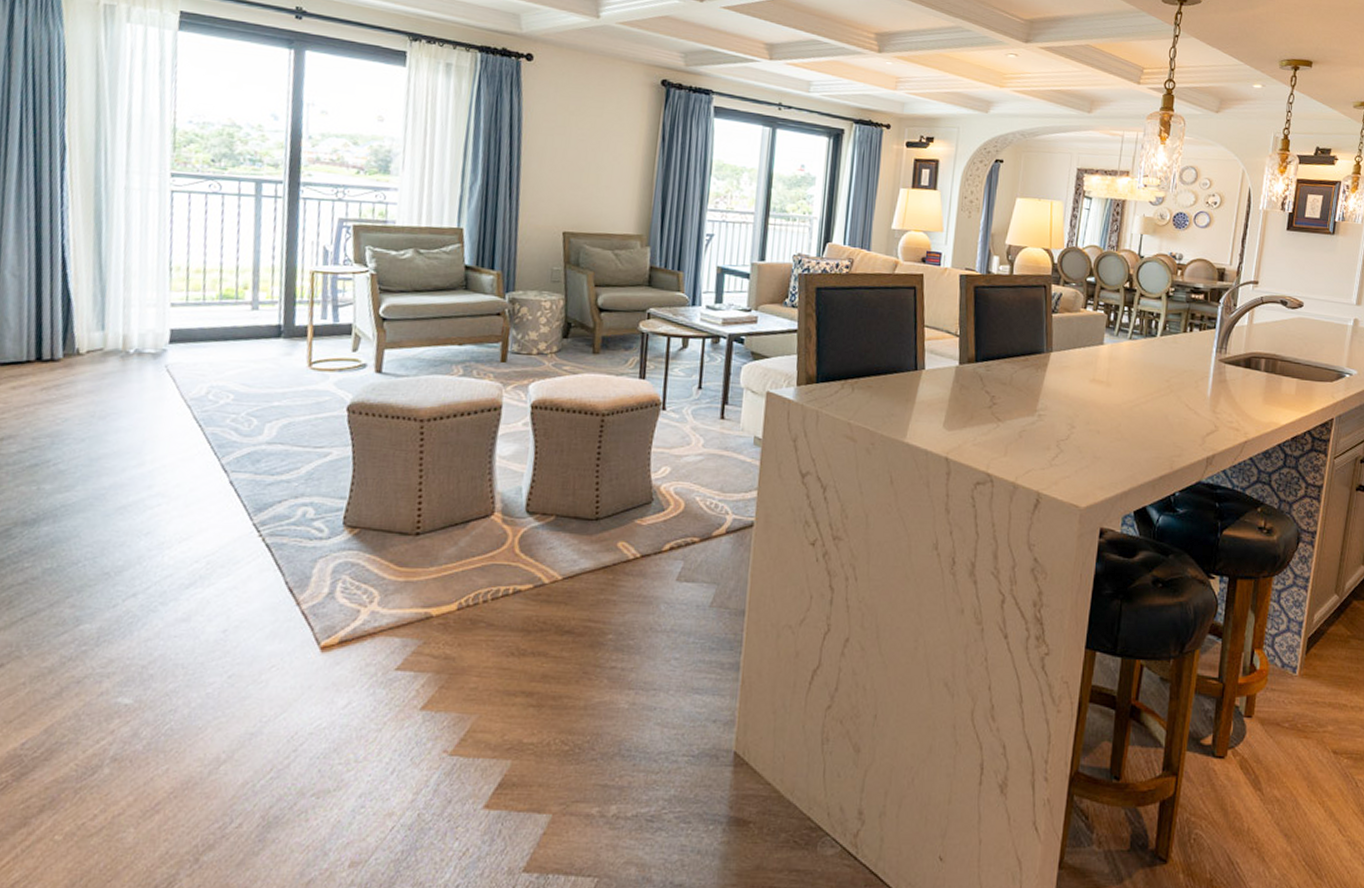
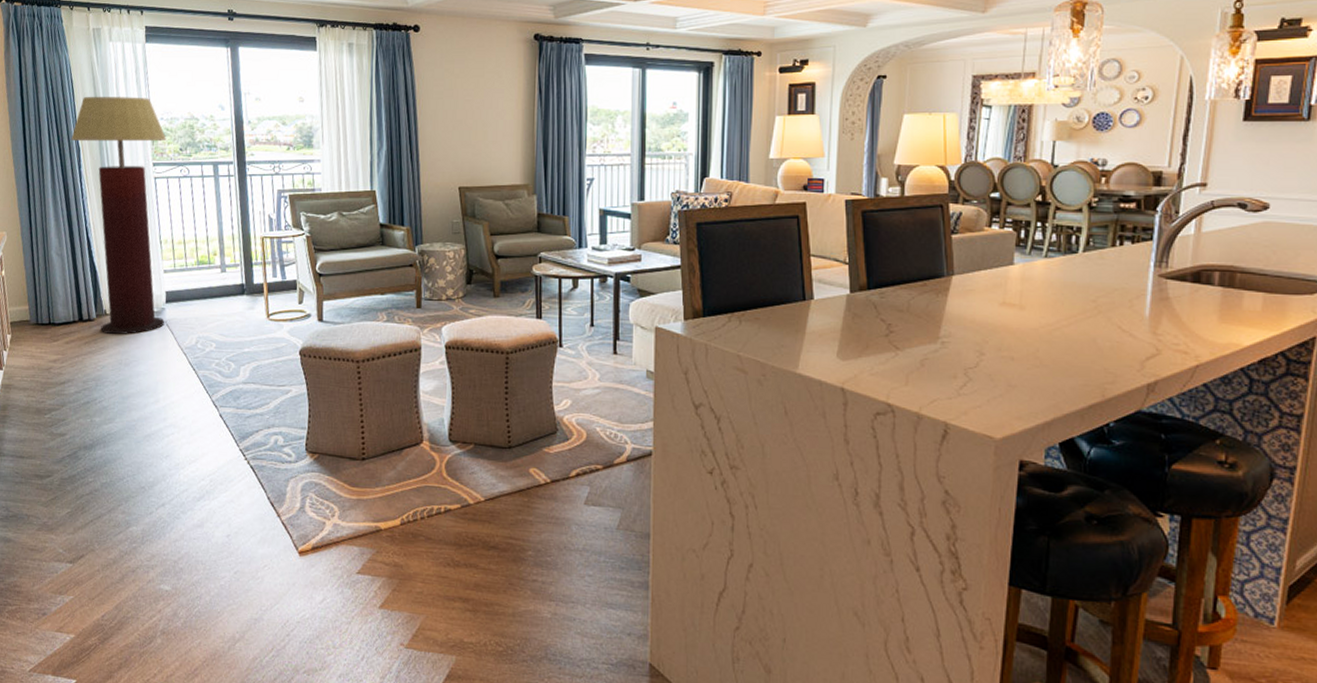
floor lamp: none [53,84,194,380] -> present [71,96,167,335]

